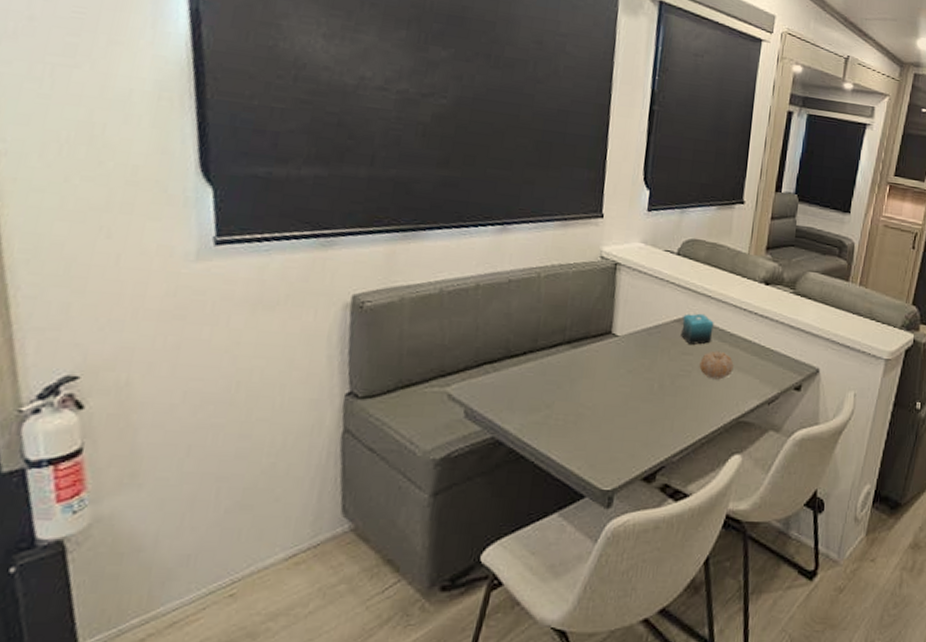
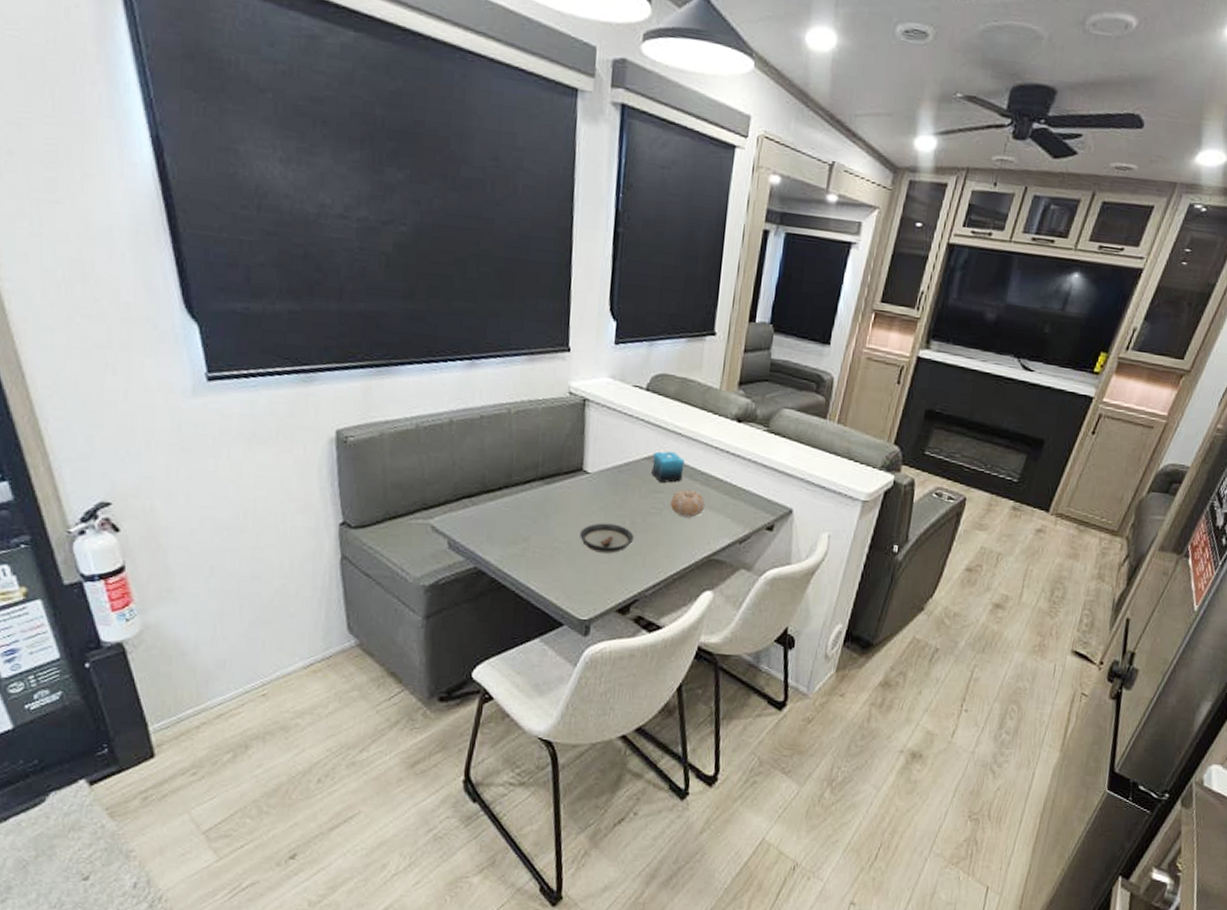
saucer: none [606,386,662,419] -> present [580,523,634,554]

